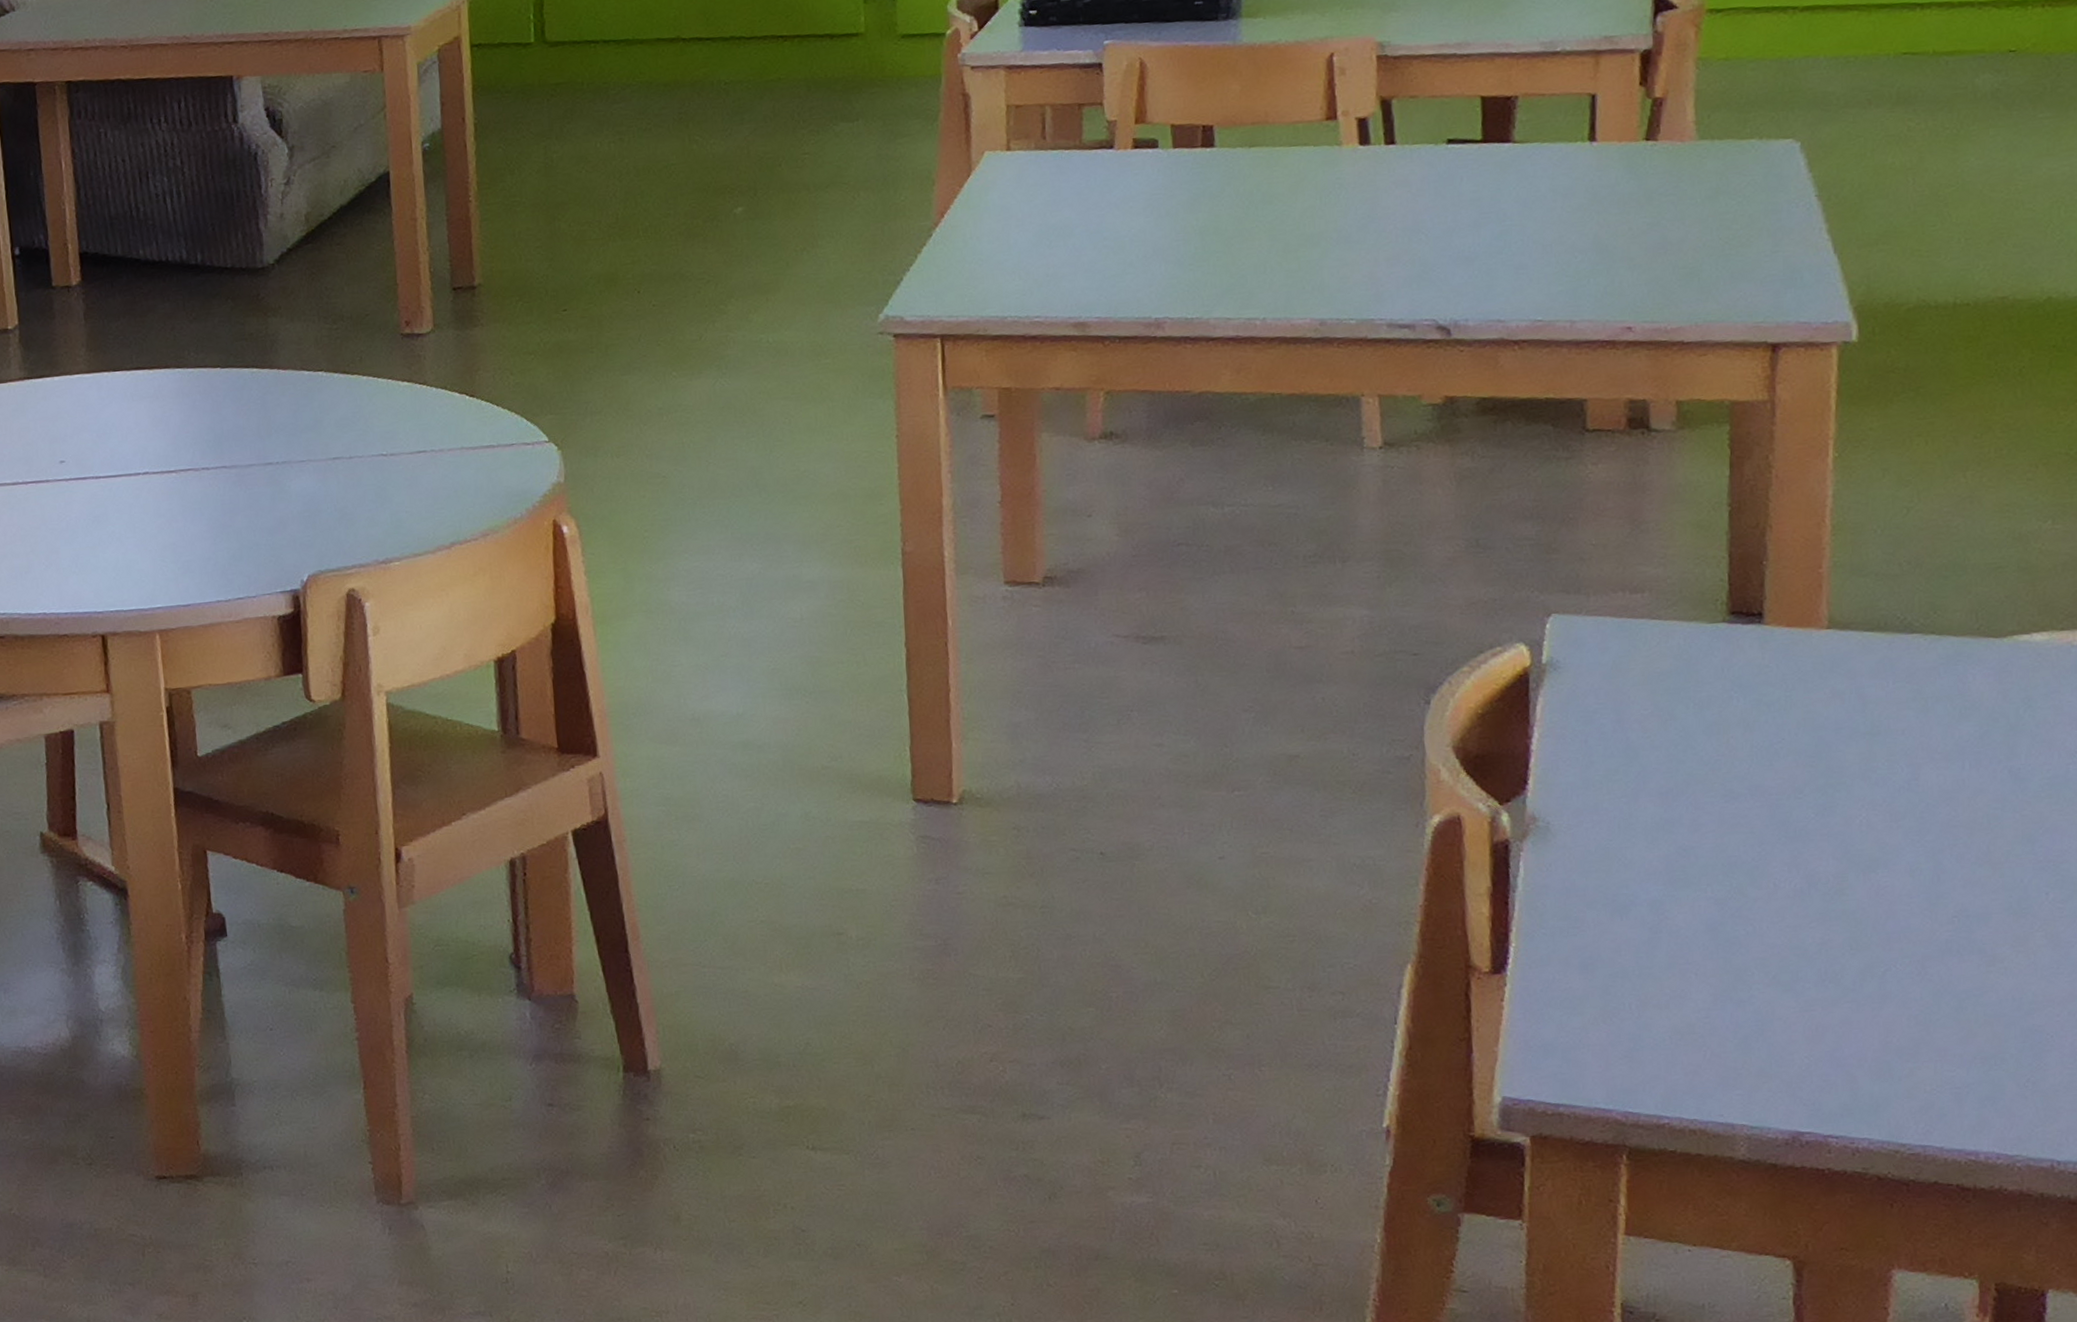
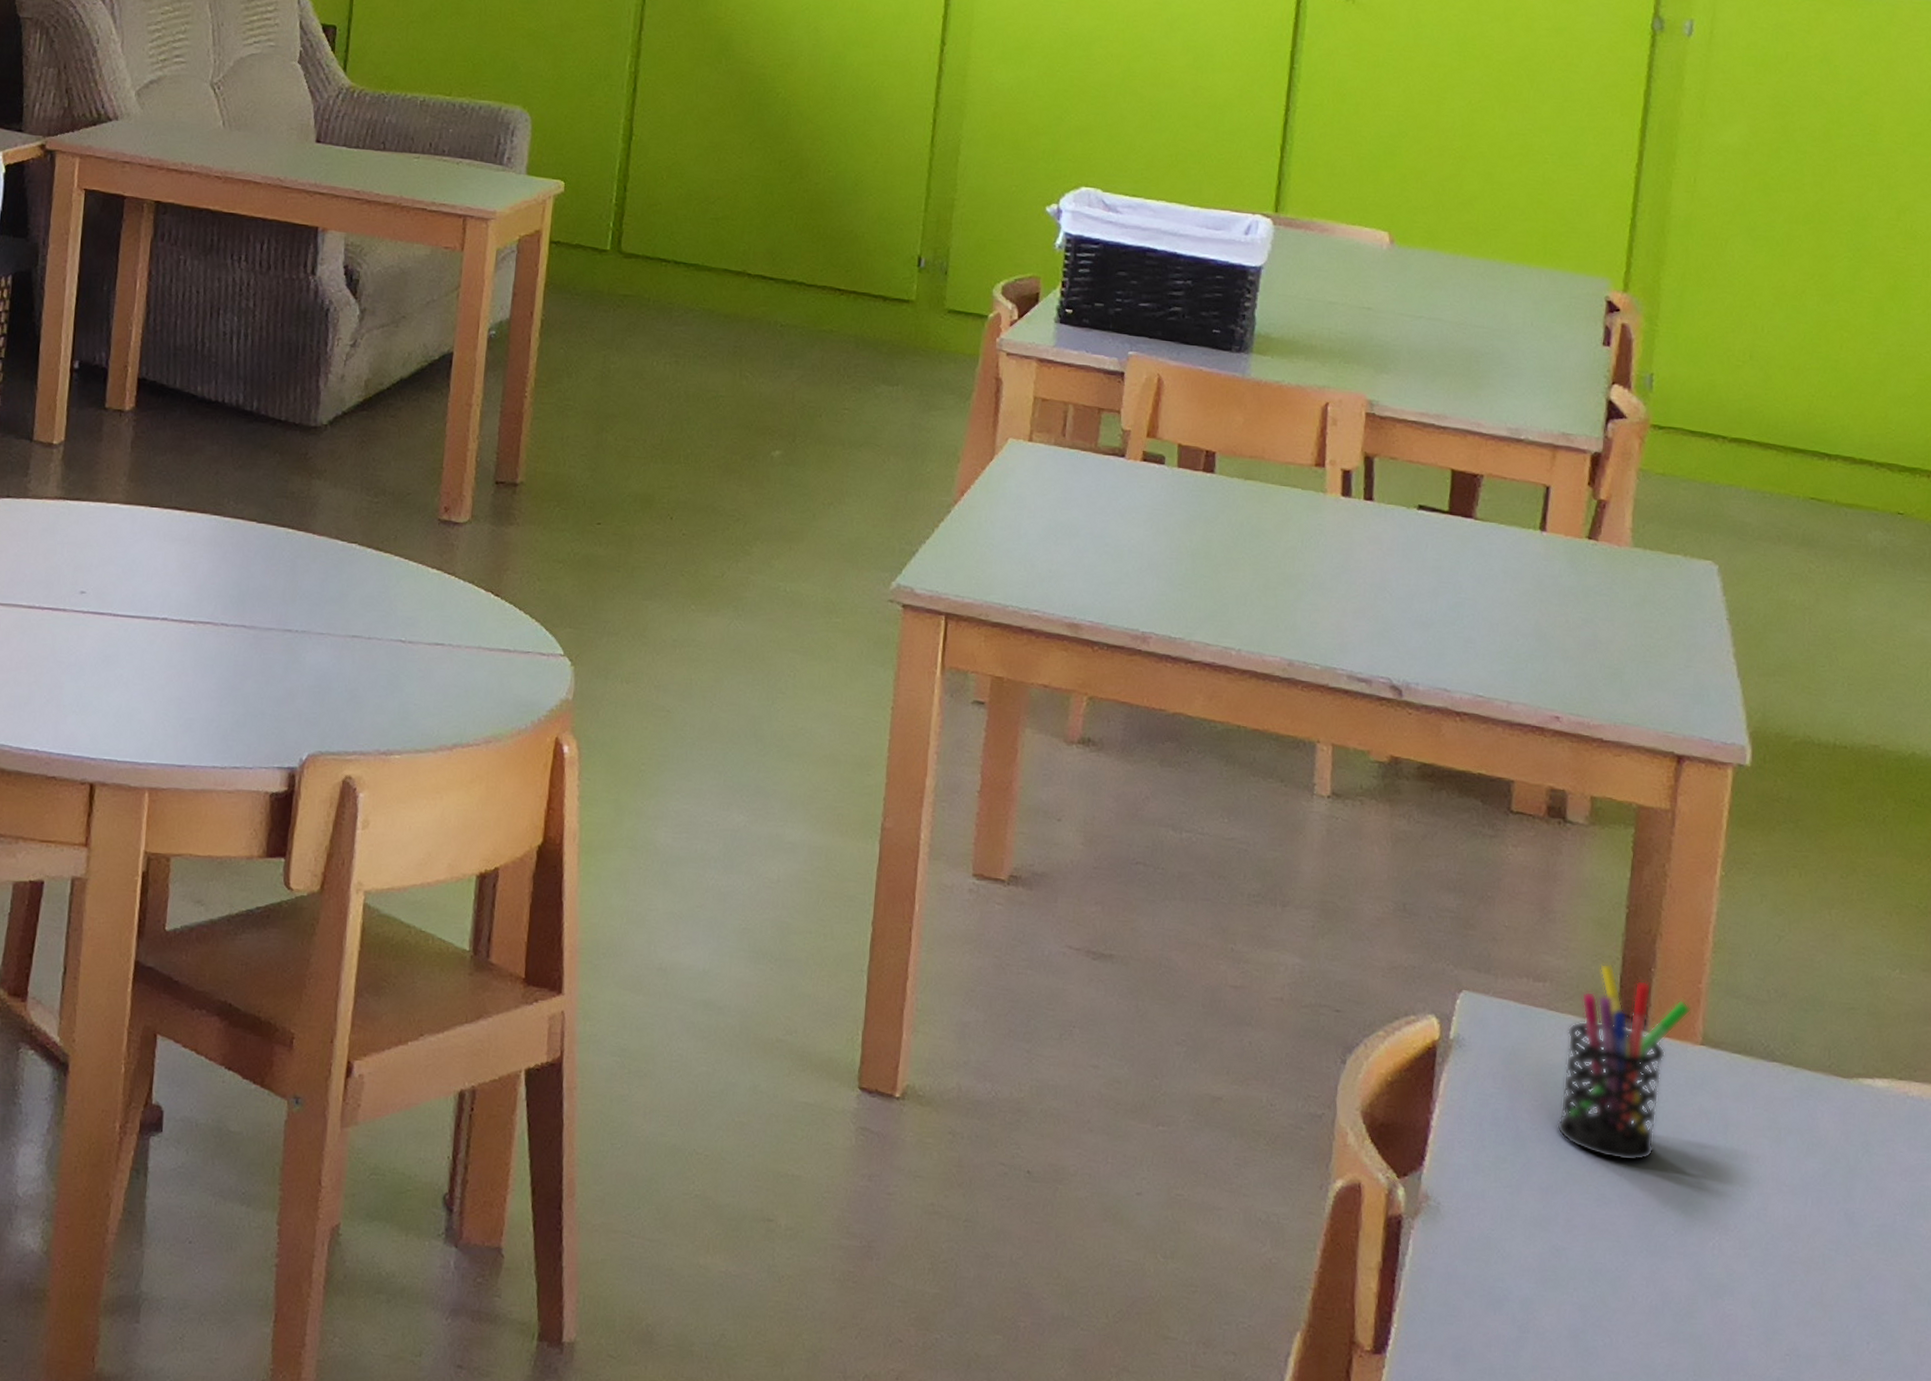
pen holder: none [1670,564,1813,755] -> present [1556,963,1691,1162]

